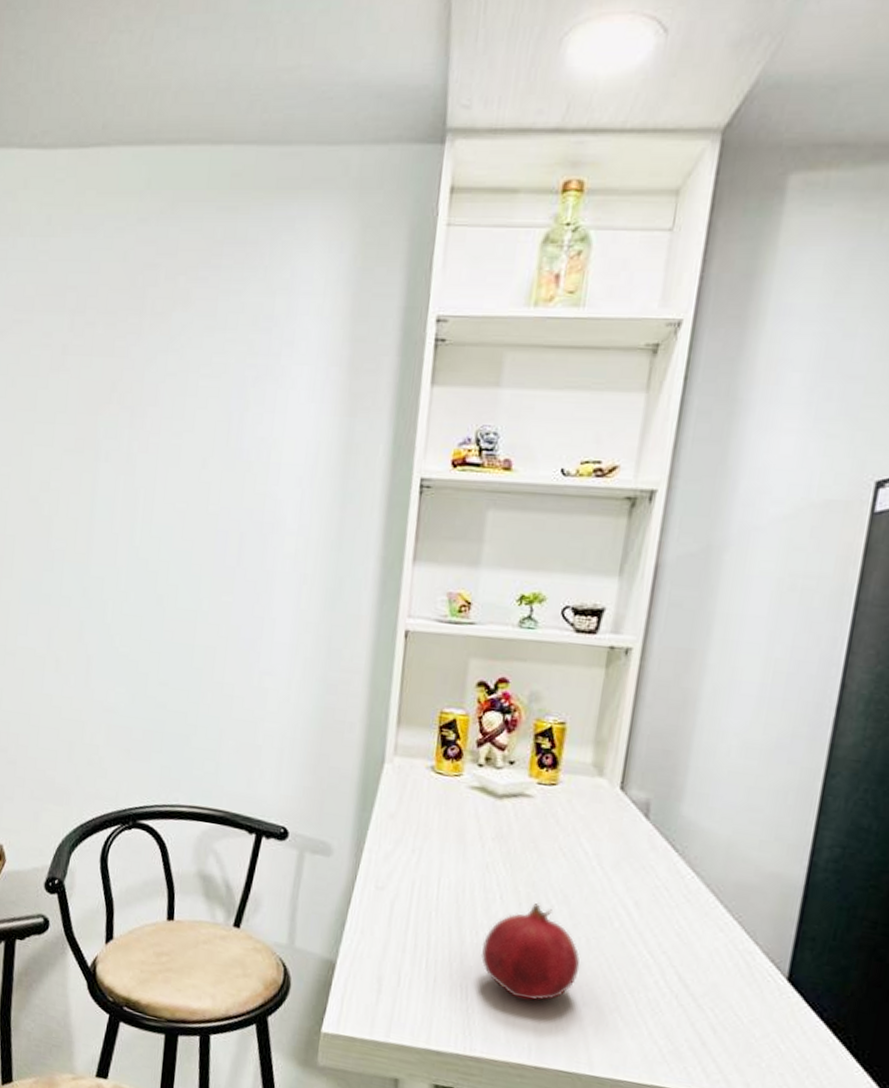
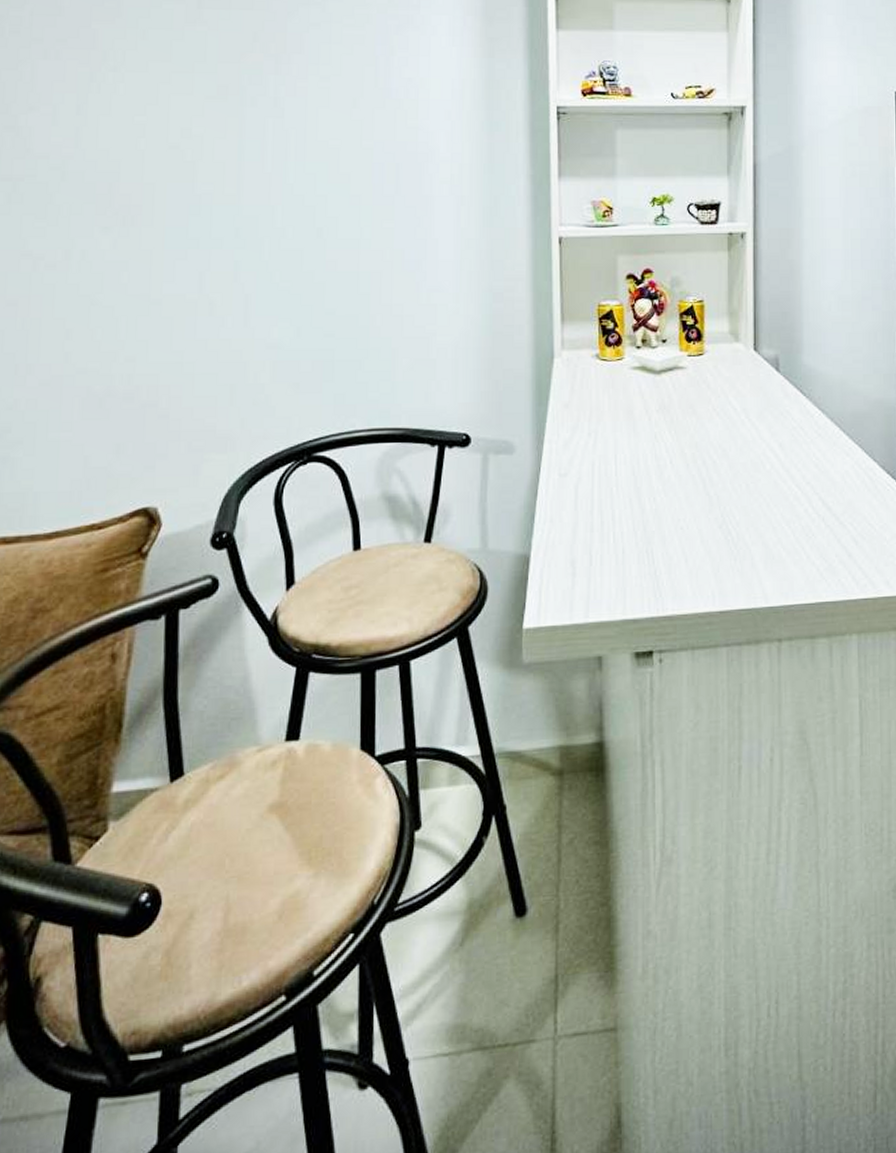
fruit: present [480,902,580,1001] -> none [660,460,744,551]

